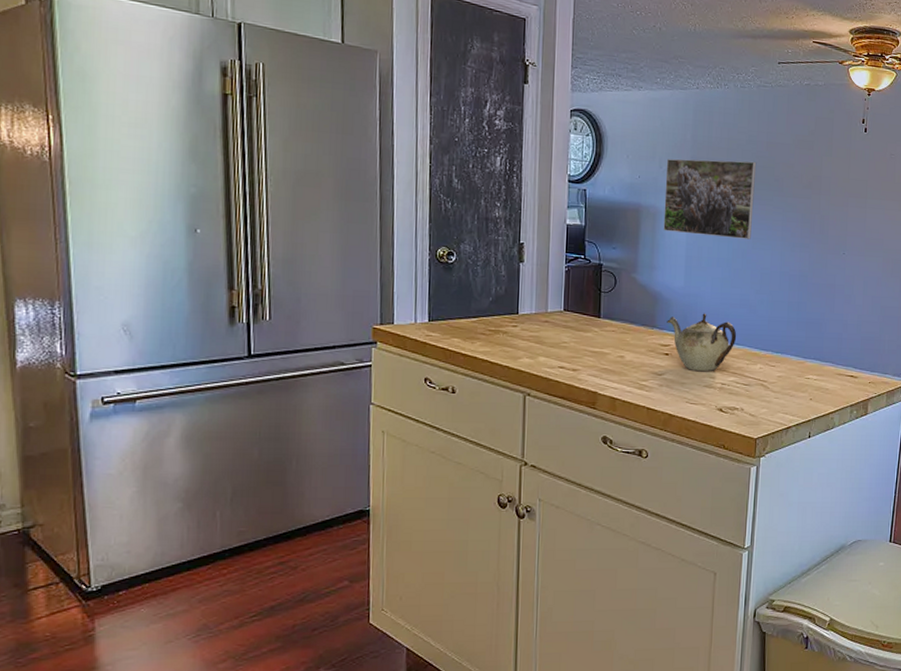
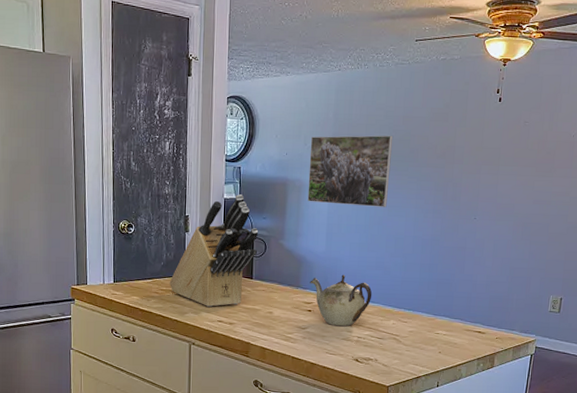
knife block: none [499,220,608,351] -> present [169,194,259,308]

